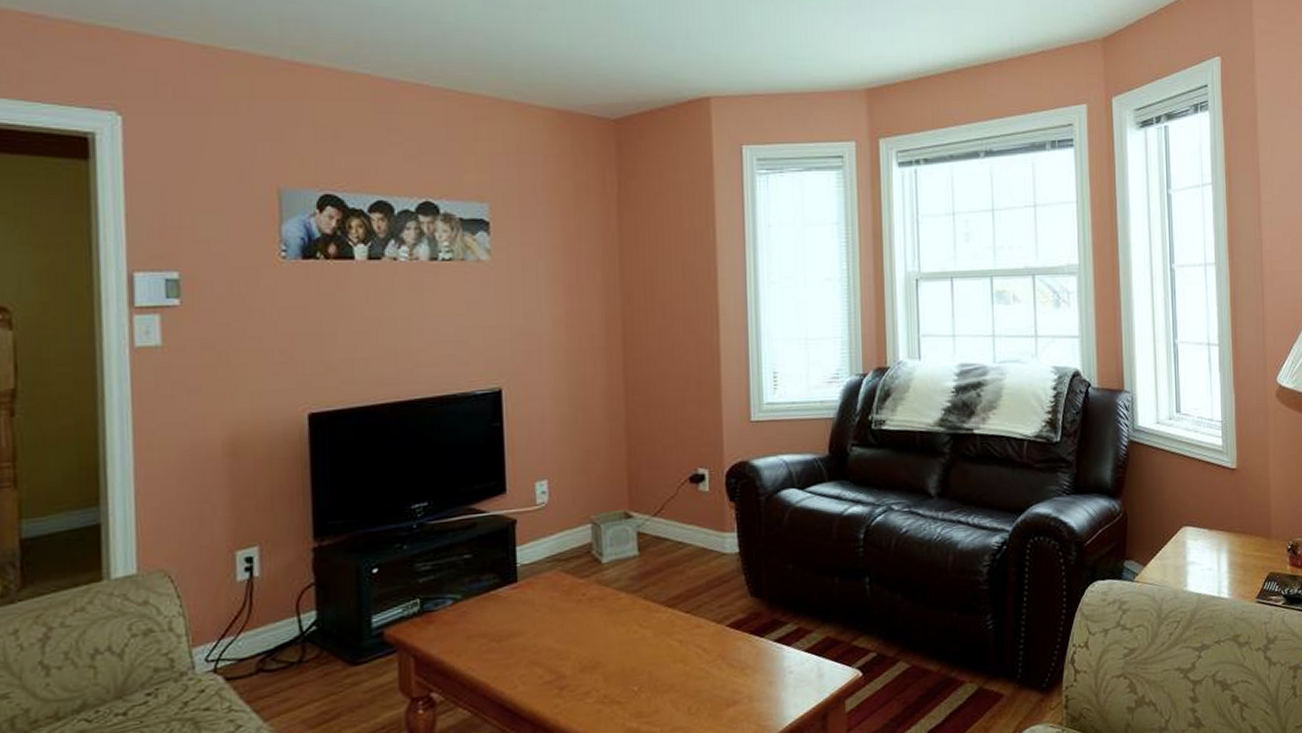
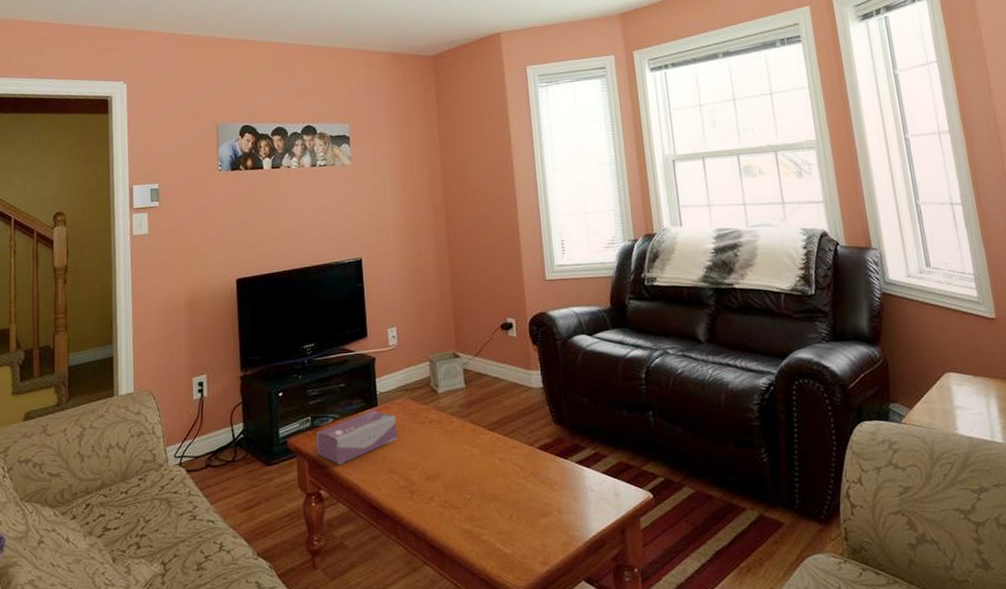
tissue box: none [426,587,543,660] -> present [315,410,397,465]

